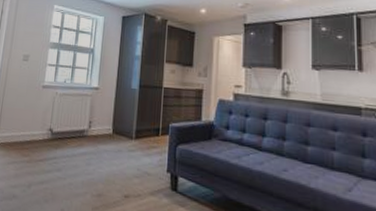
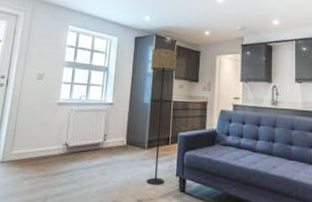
floor lamp: none [134,27,169,181] -> present [146,47,177,185]

